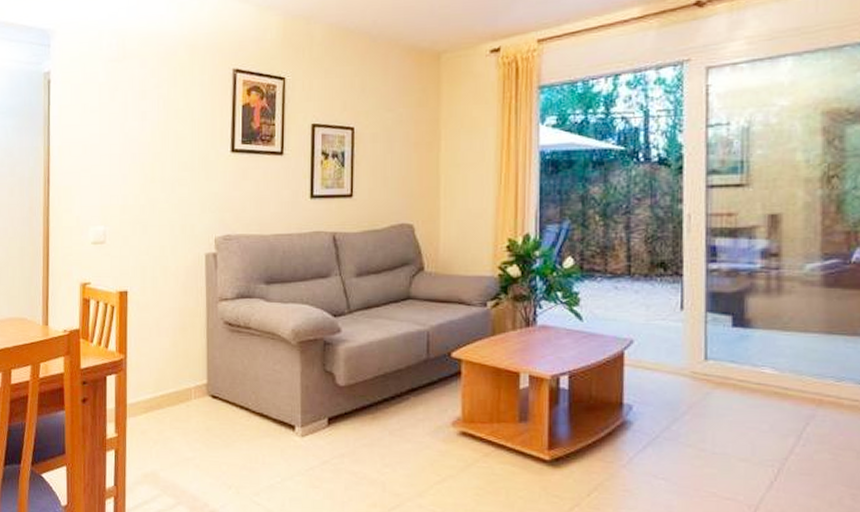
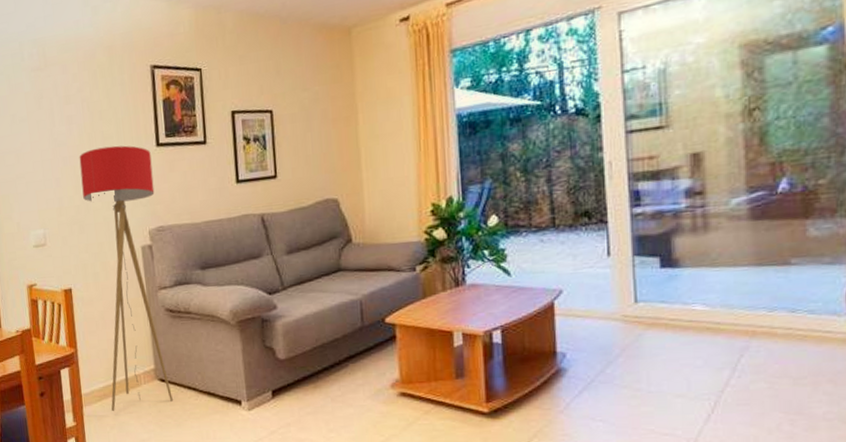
floor lamp: none [149,147,225,425] -> present [79,145,173,411]

